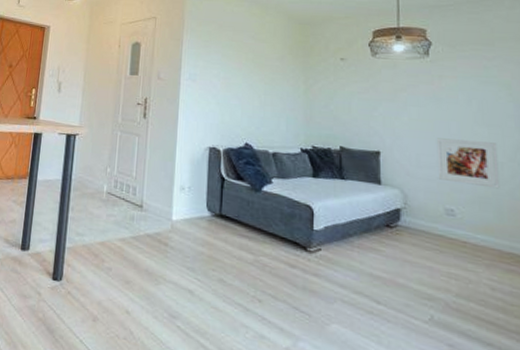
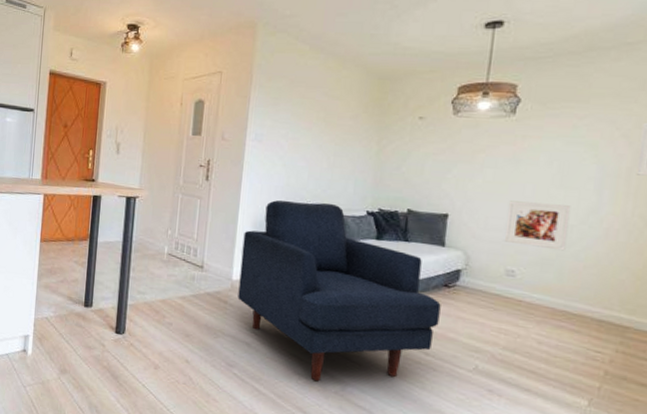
chair: none [178,137,386,336] -> present [238,200,441,382]

